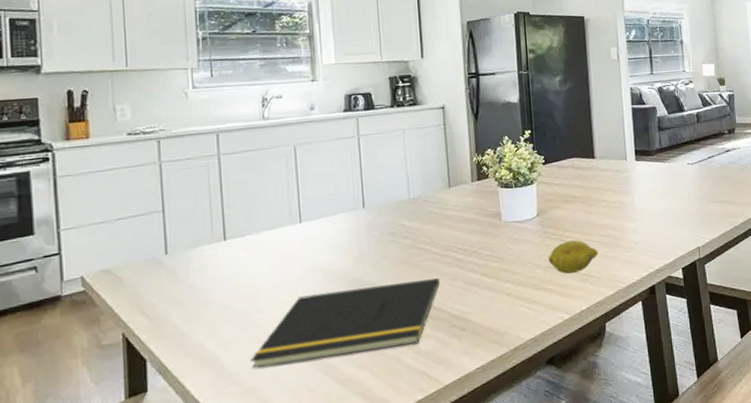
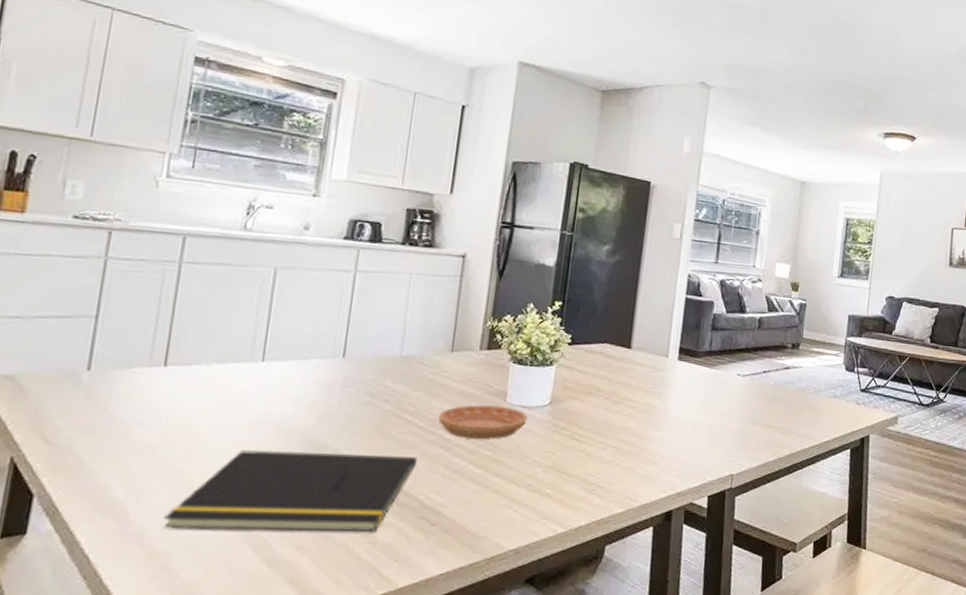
saucer: none [449,224,522,256] -> present [437,405,528,439]
fruit: present [548,240,599,274] -> none [552,440,614,481]

